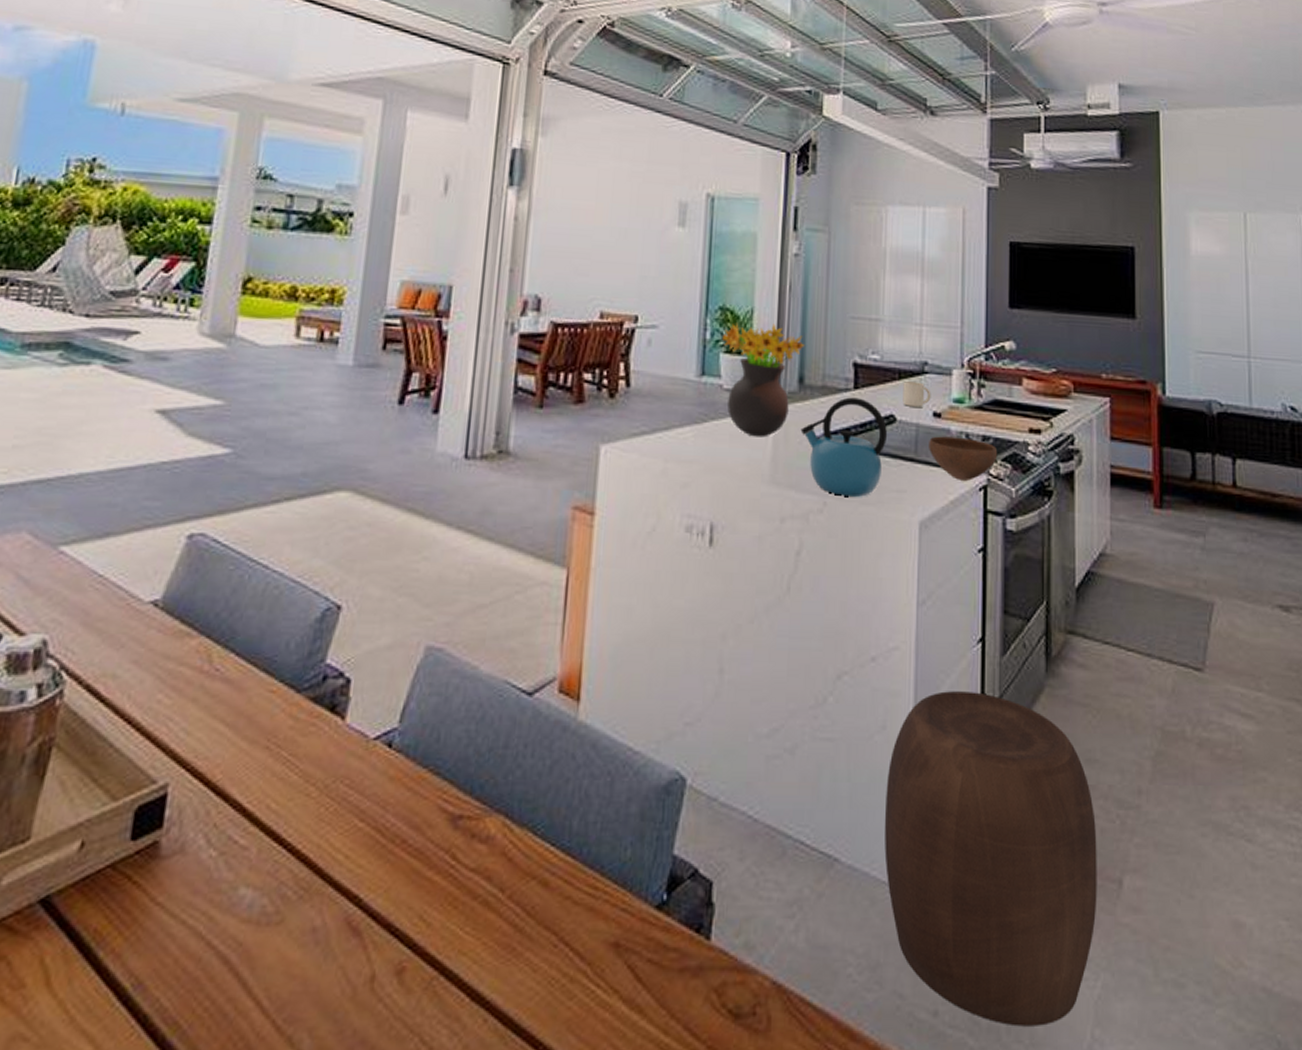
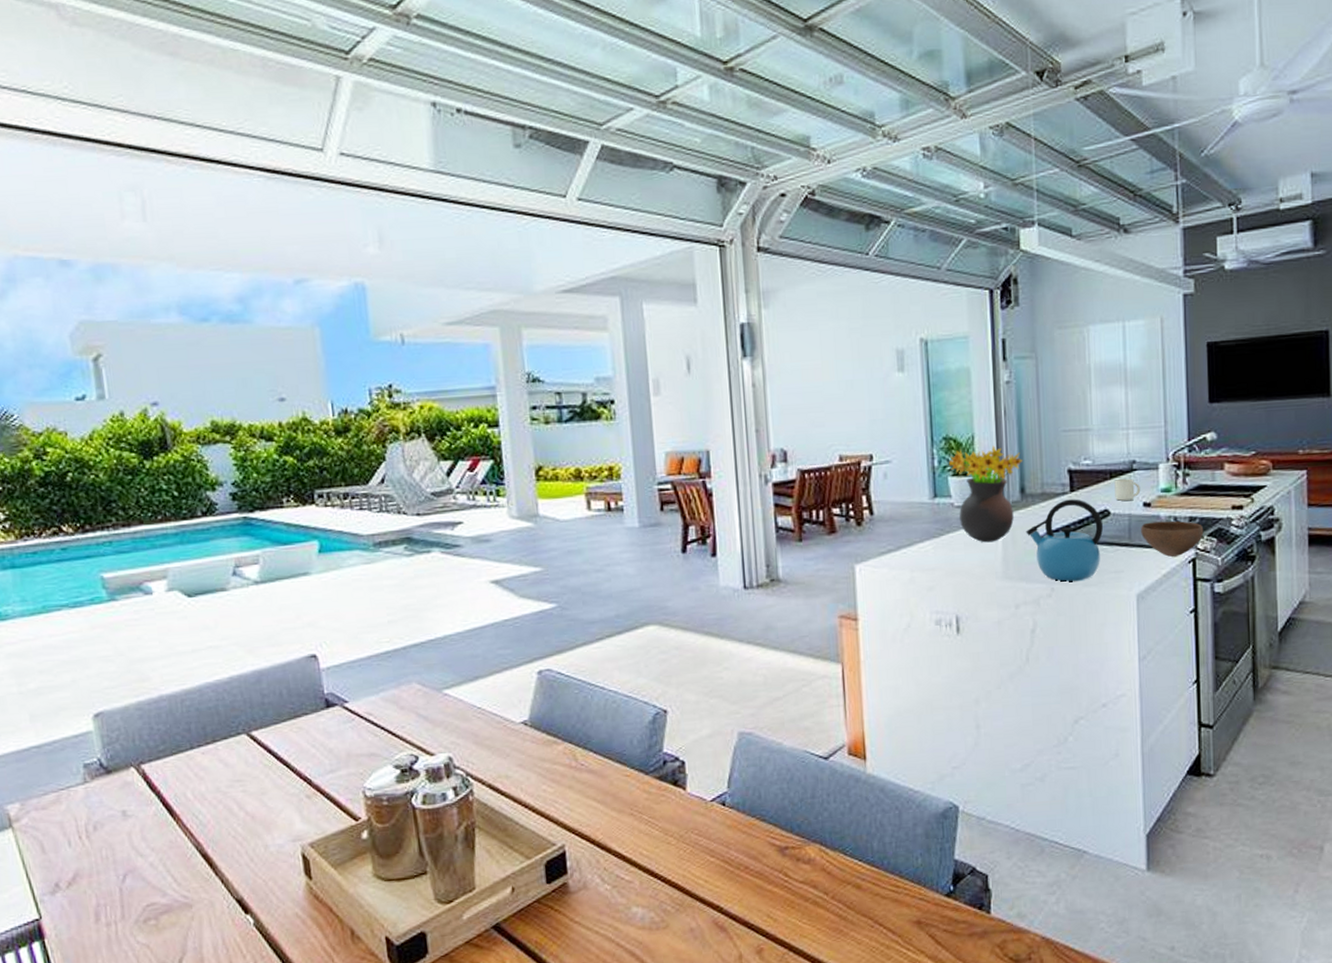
stool: present [884,691,1097,1027] -> none [1122,721,1302,953]

